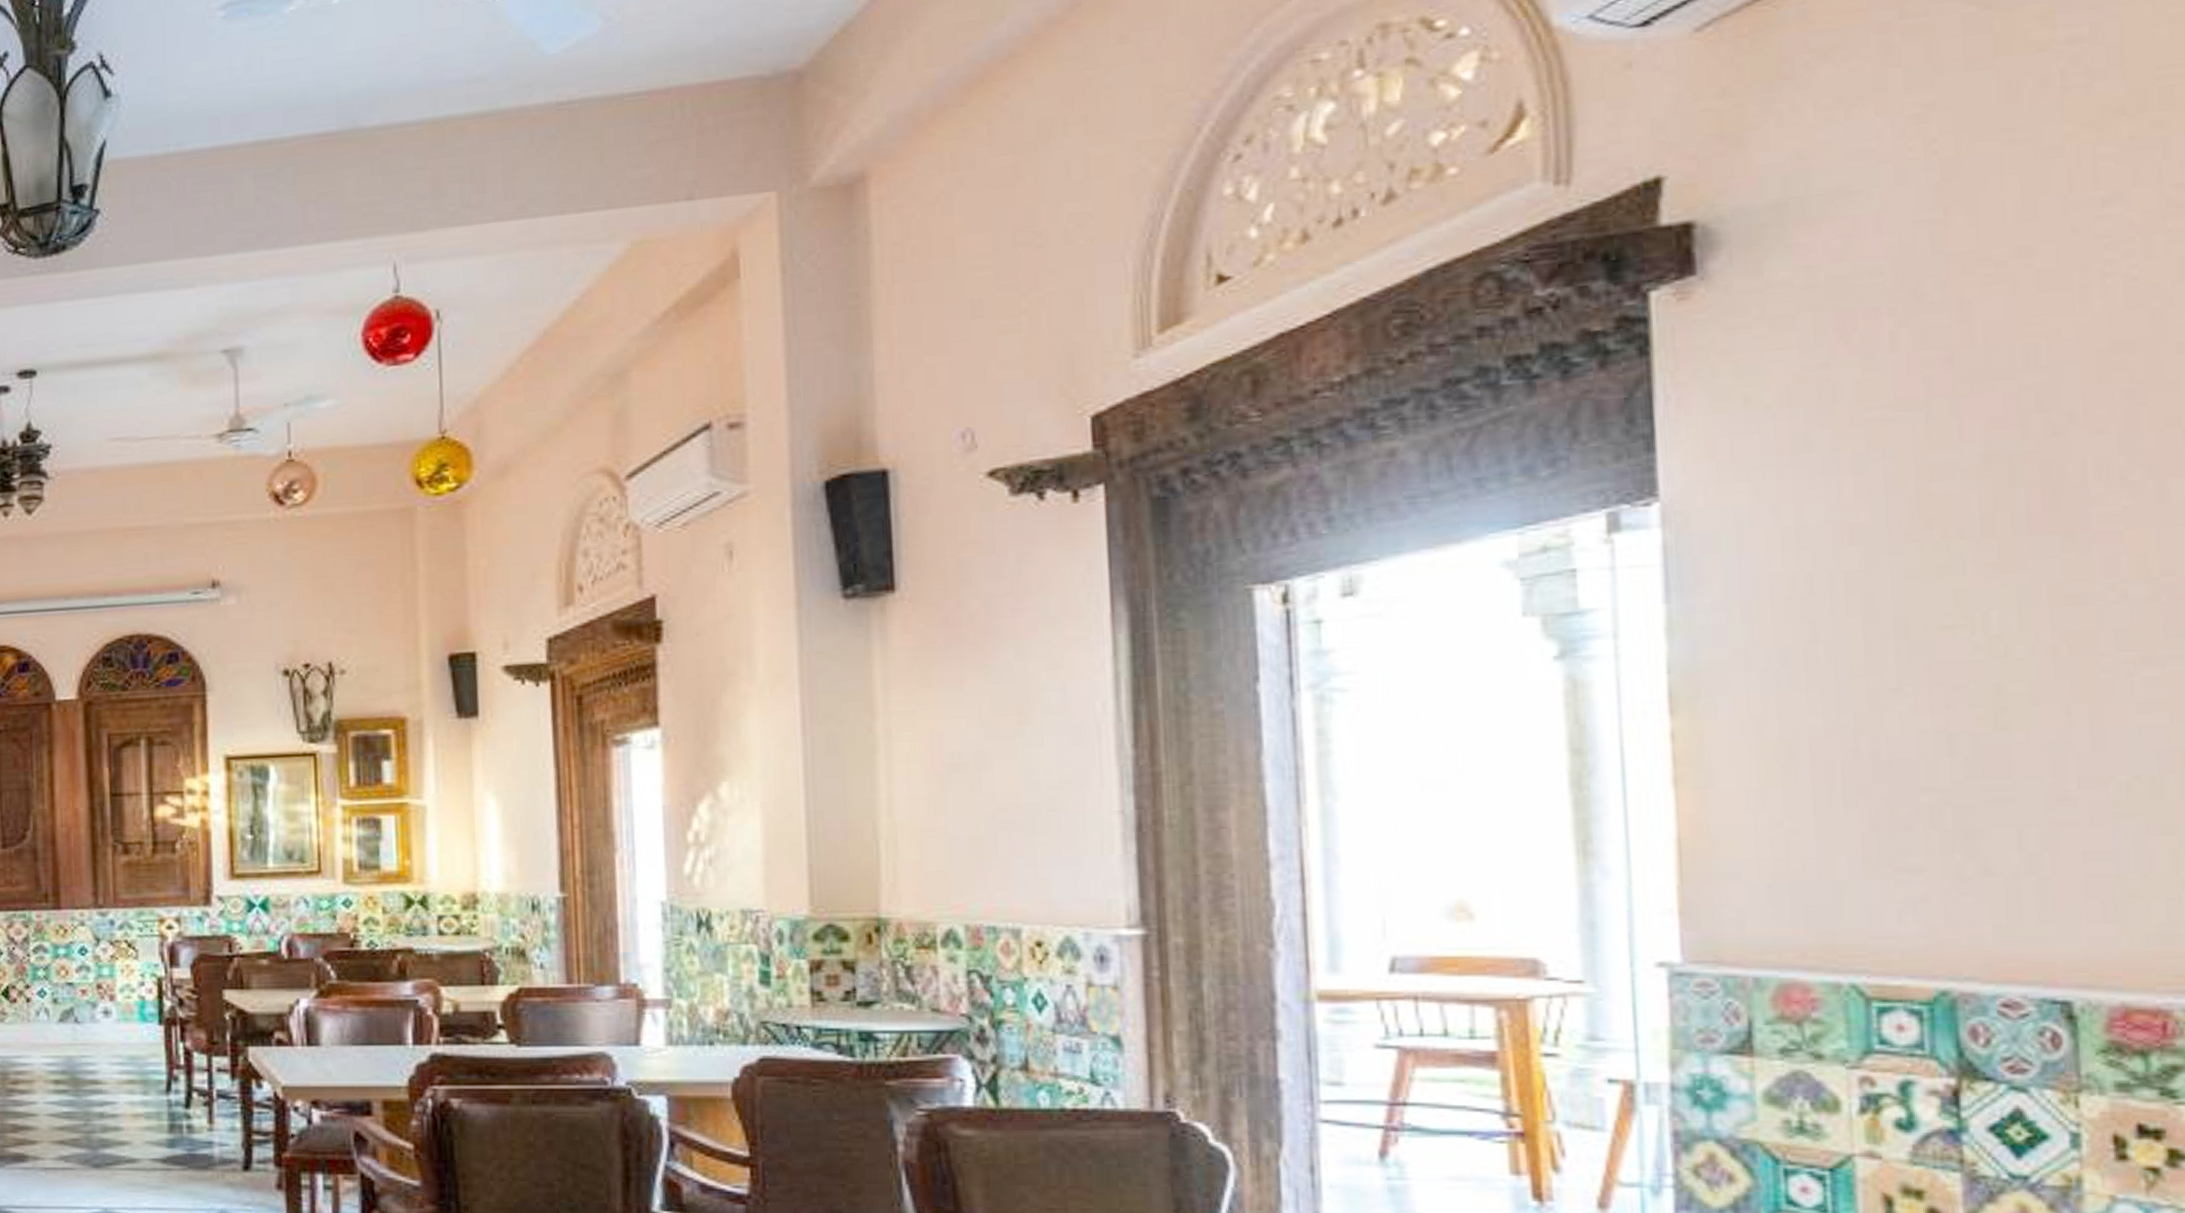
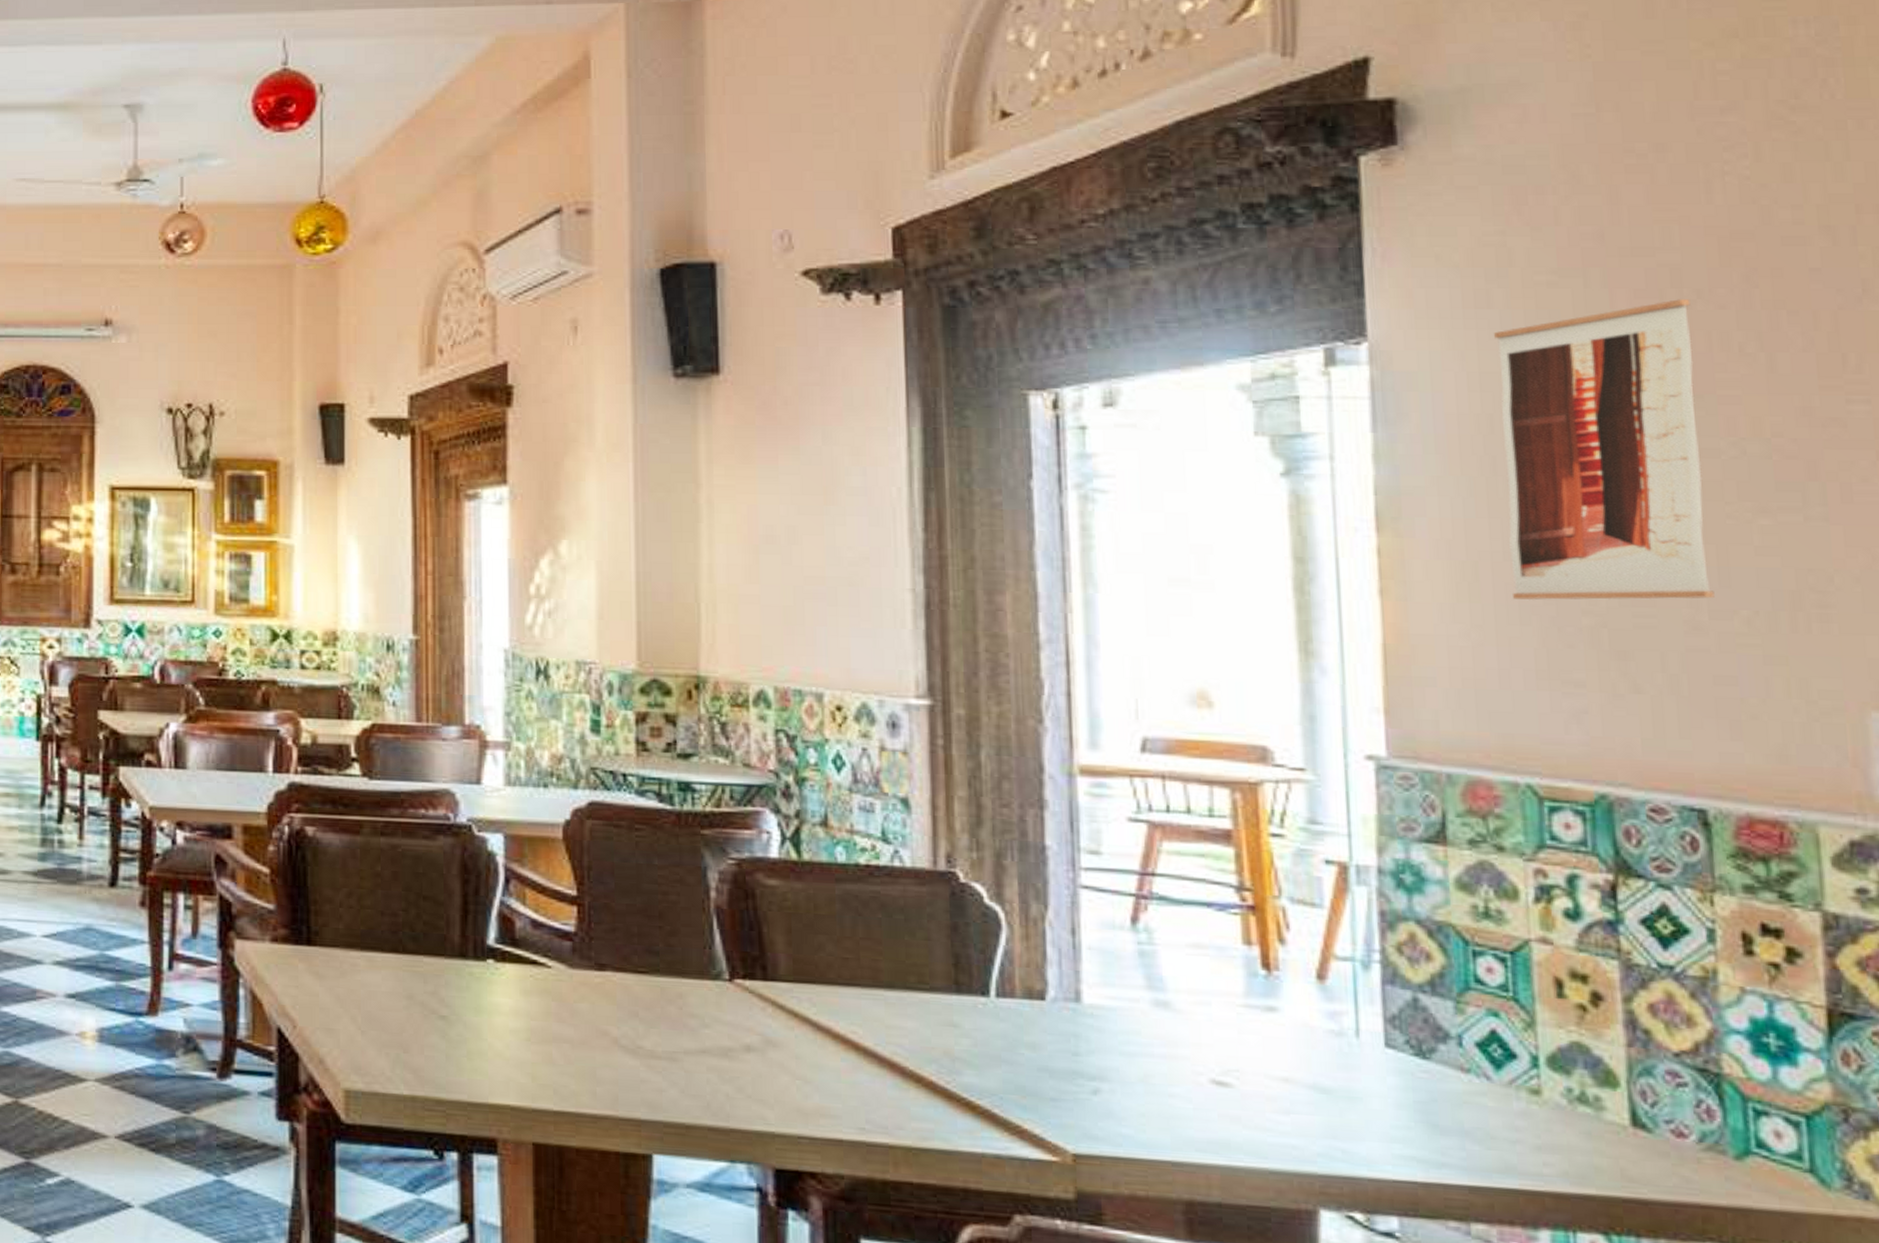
wall art: none [1815,424,2086,780] -> present [1494,299,1715,601]

